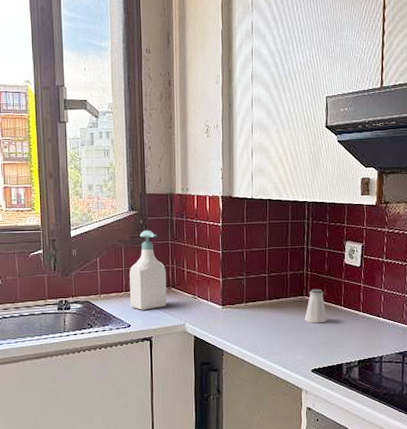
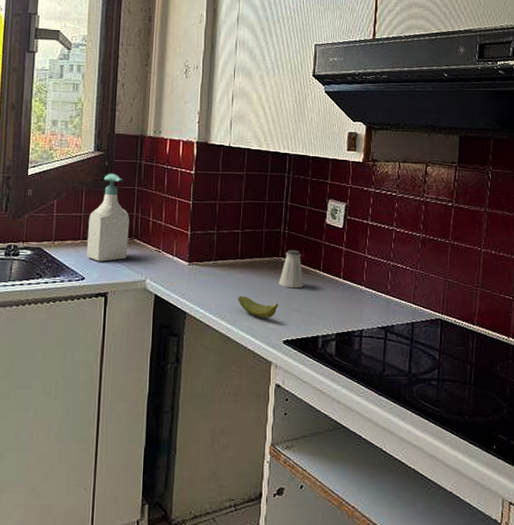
banana: none [269,332,305,351] -> present [238,296,278,319]

